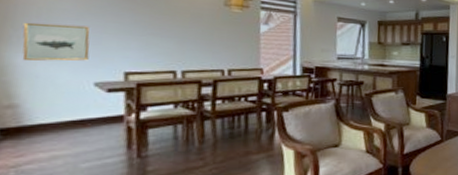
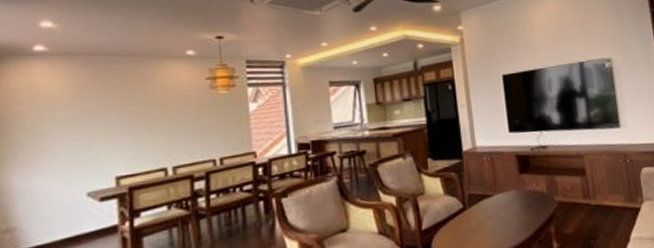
wall art: present [22,22,90,61] -> none [17,132,81,180]

